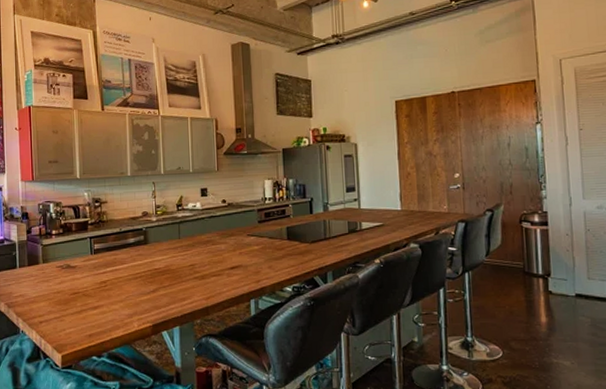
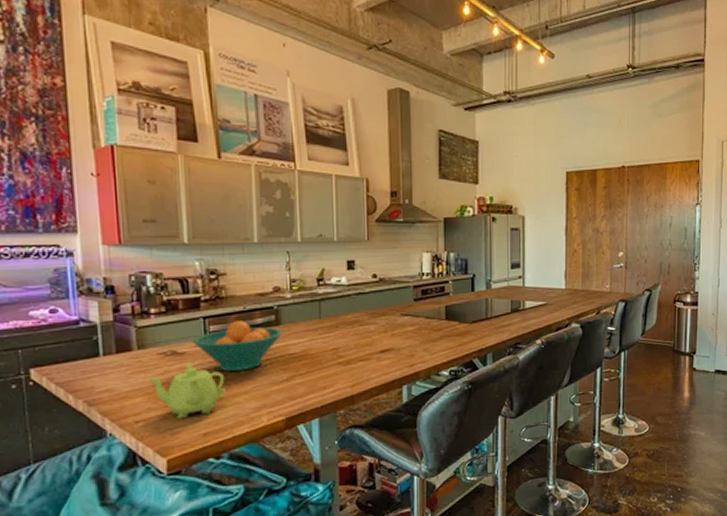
teapot: none [48,274,106,321] -> present [146,362,226,419]
fruit bowl: none [82,240,149,283] -> present [193,321,282,372]

